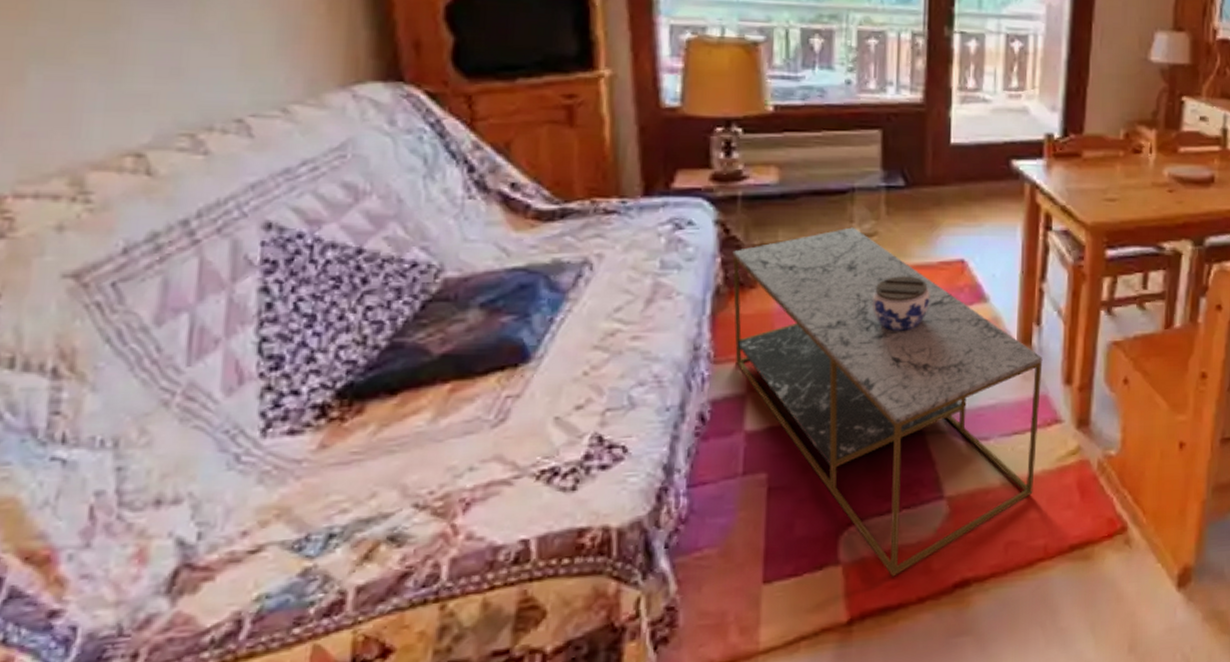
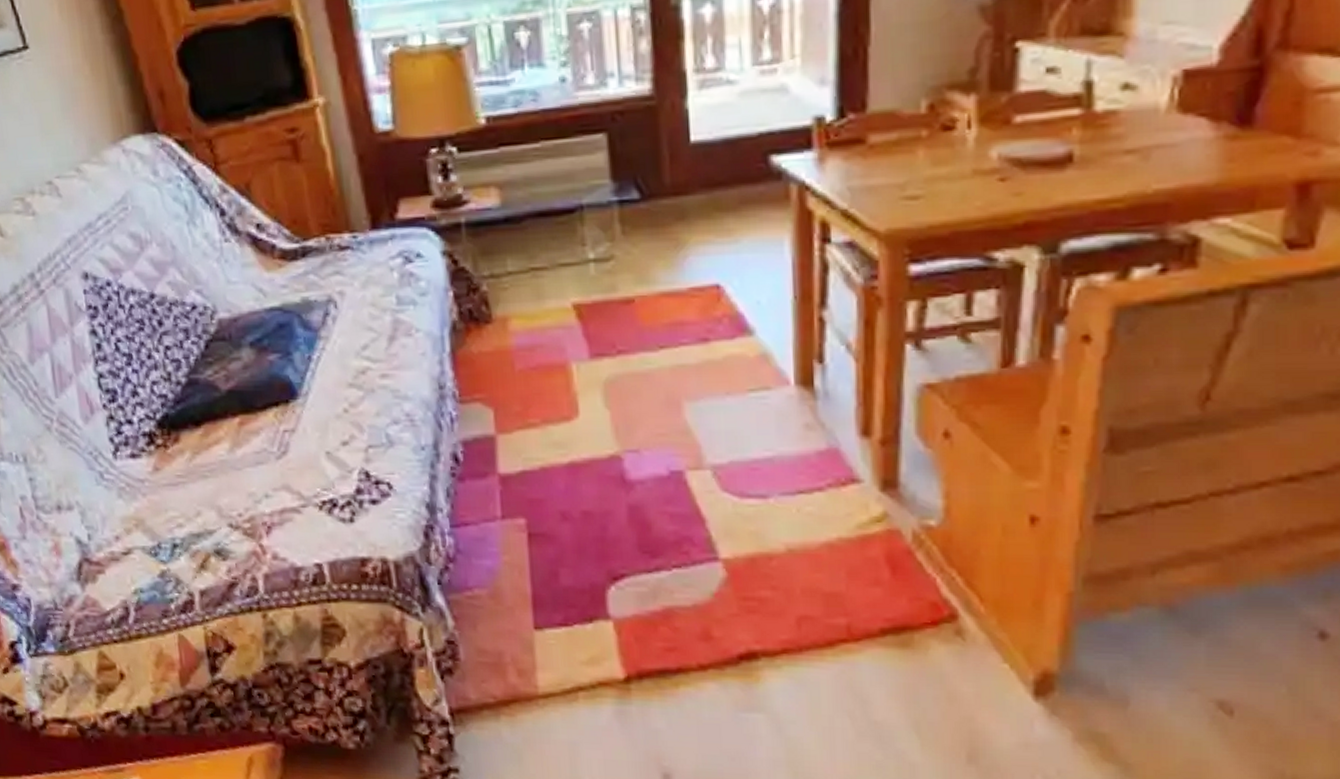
coffee table: present [732,227,1043,577] -> none [463,251,830,639]
jar: present [872,276,930,332] -> none [615,306,683,371]

